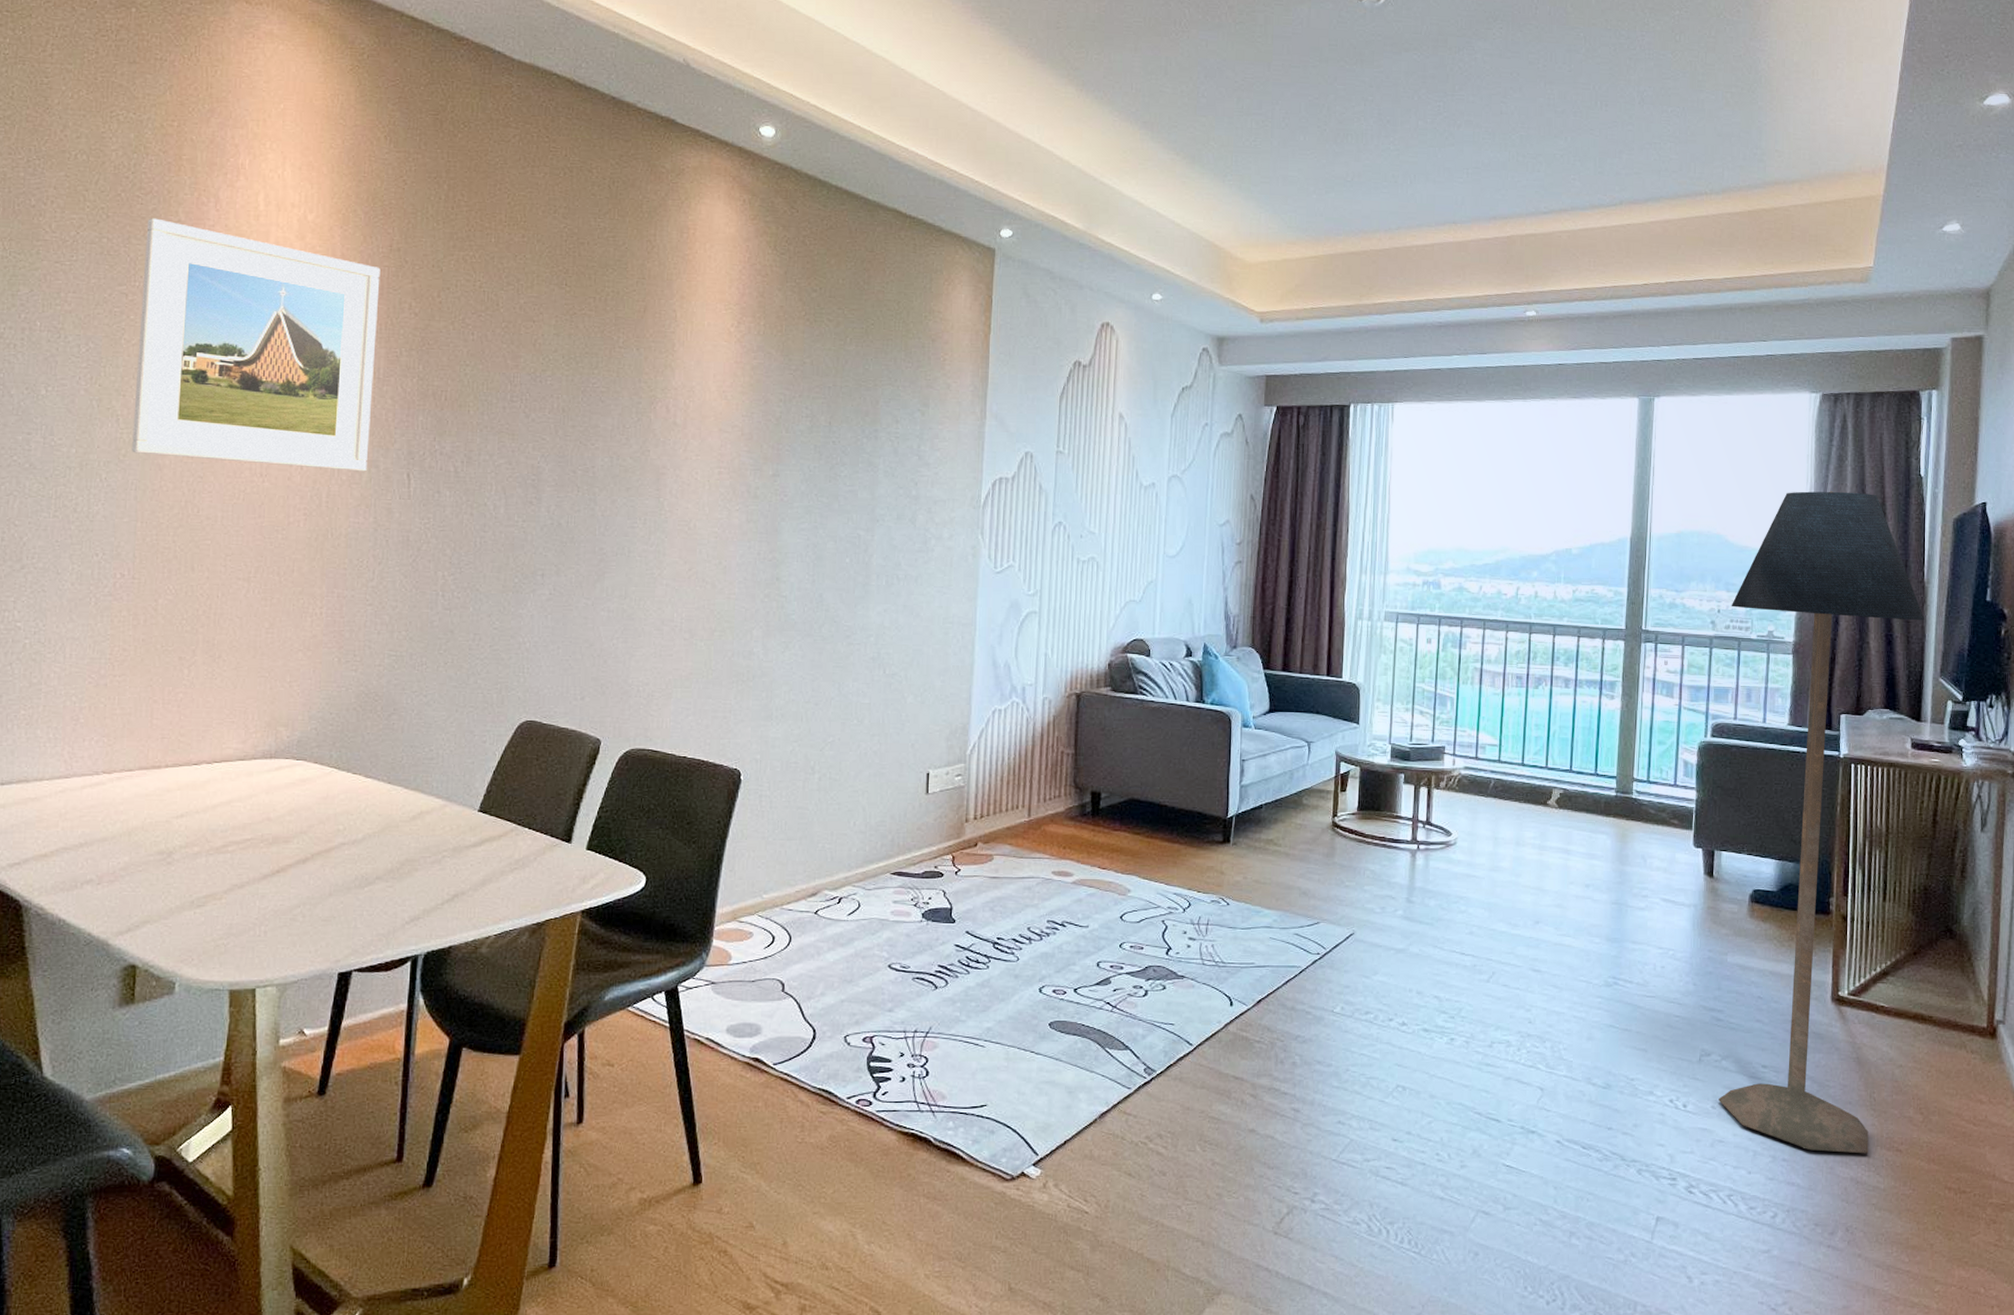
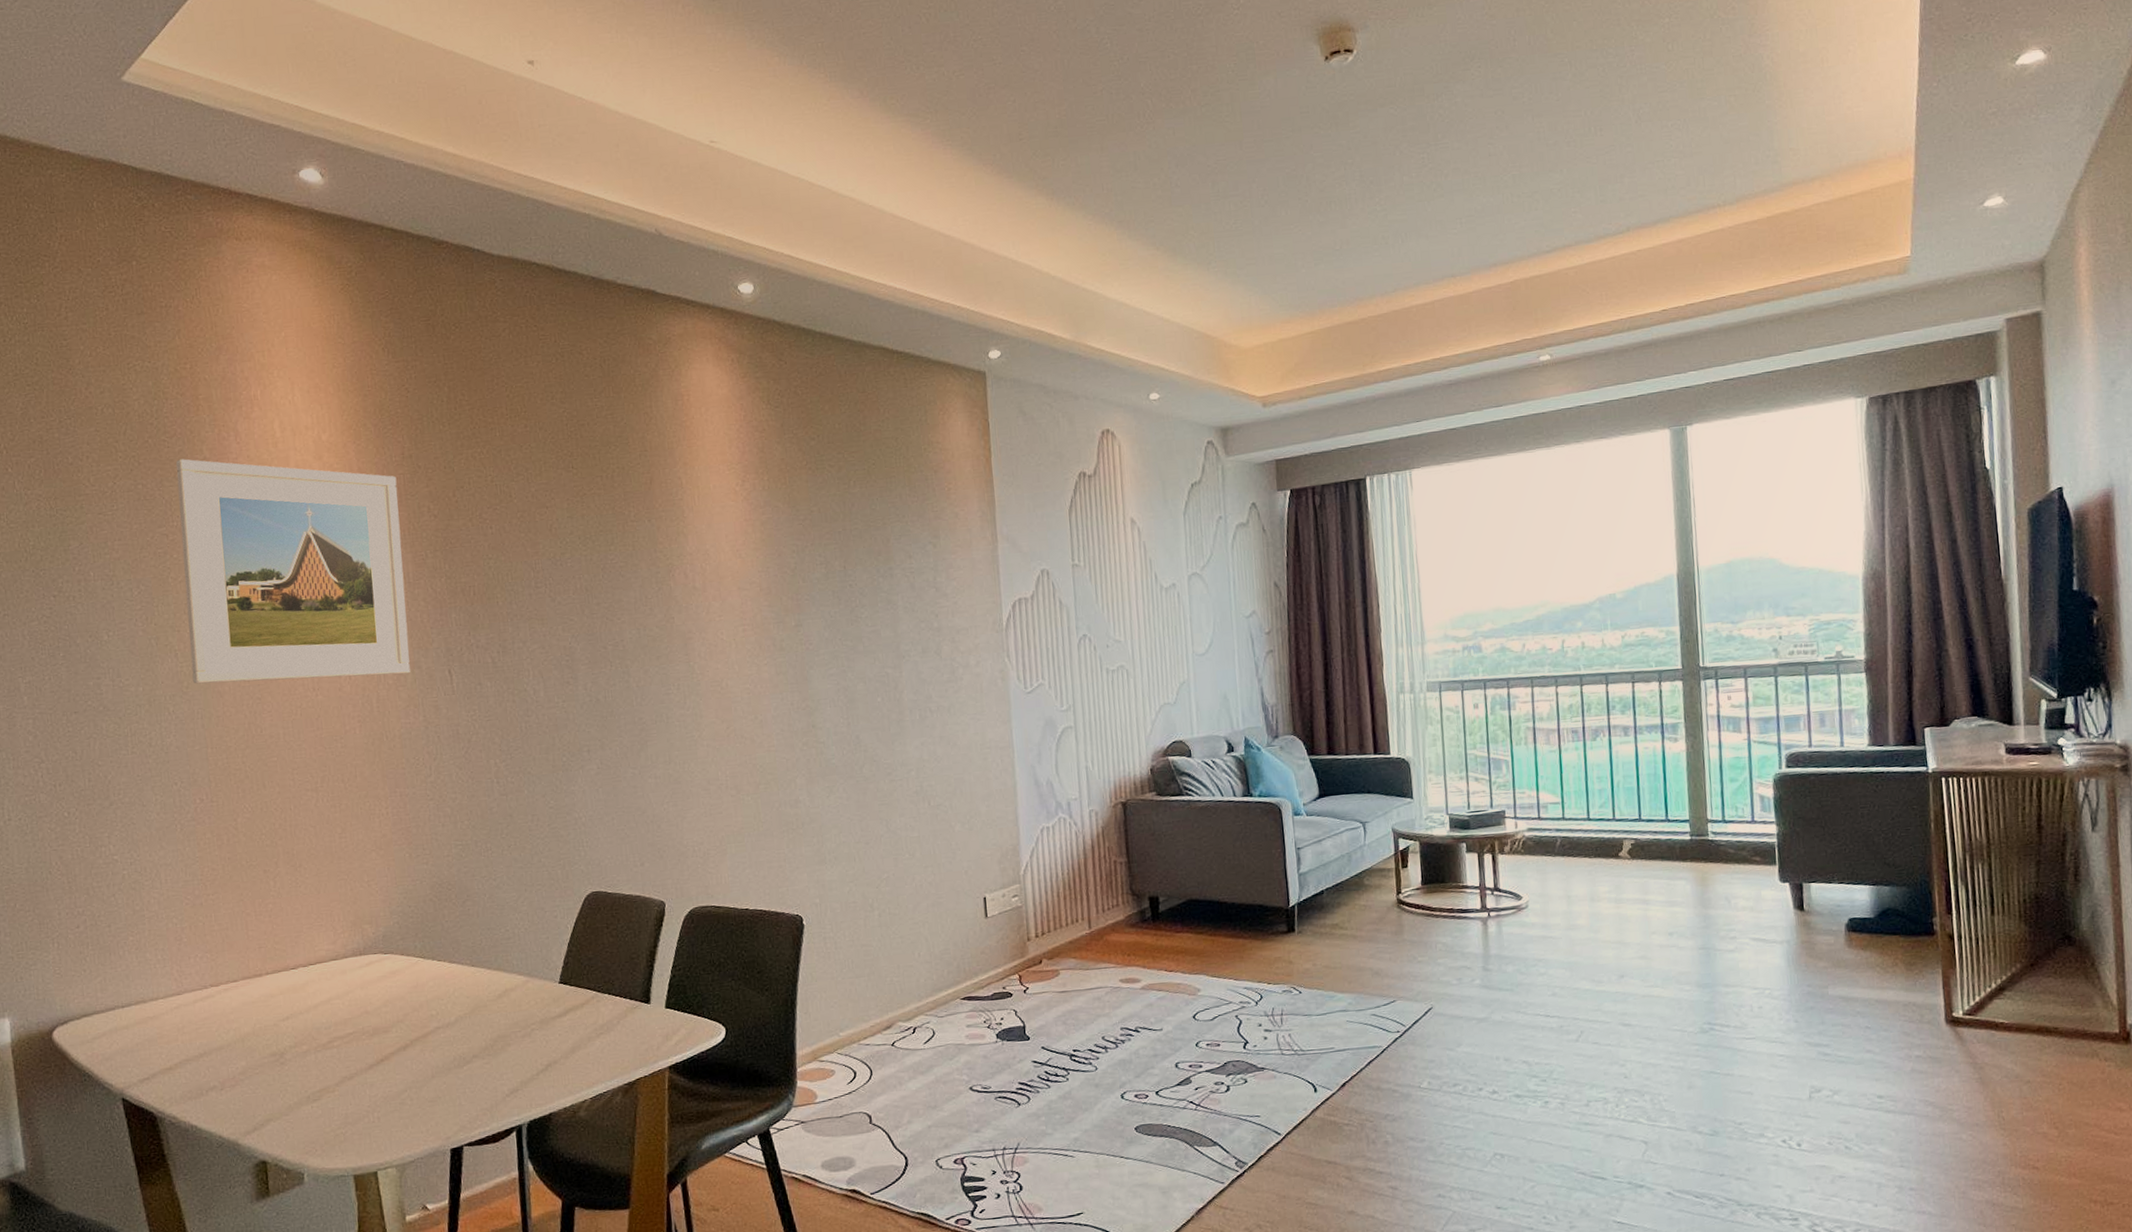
floor lamp: present [1719,491,1925,1154] -> none [1793,494,2007,1177]

